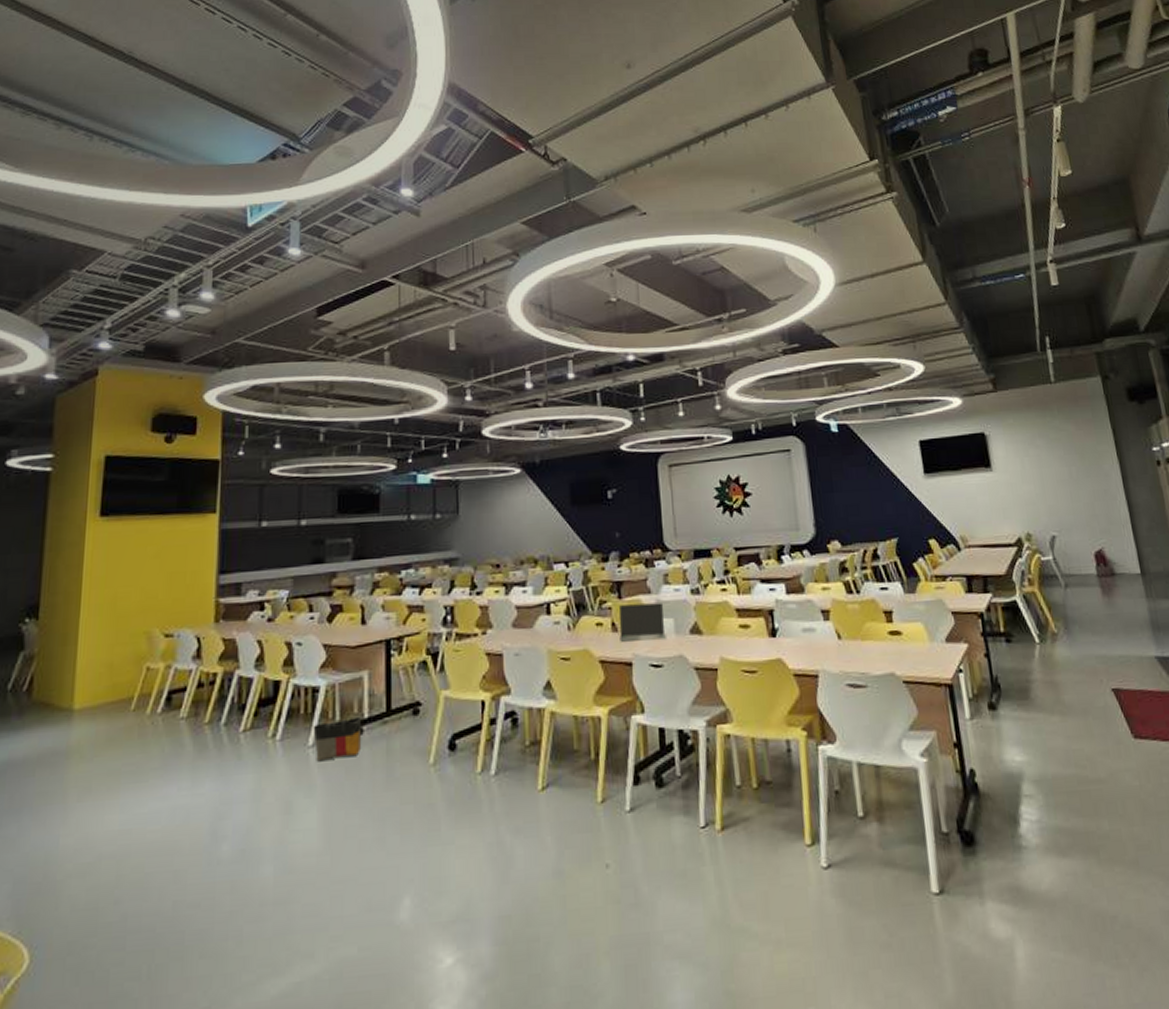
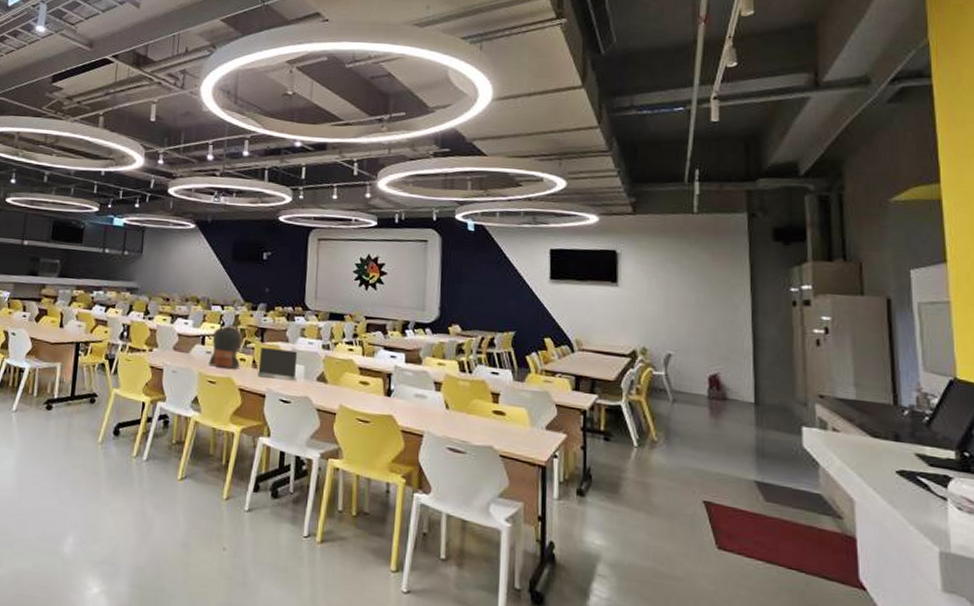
tote bag: present [313,716,362,762] -> none [16,396,53,424]
backpack: none [558,582,597,639] -> present [208,323,243,370]

